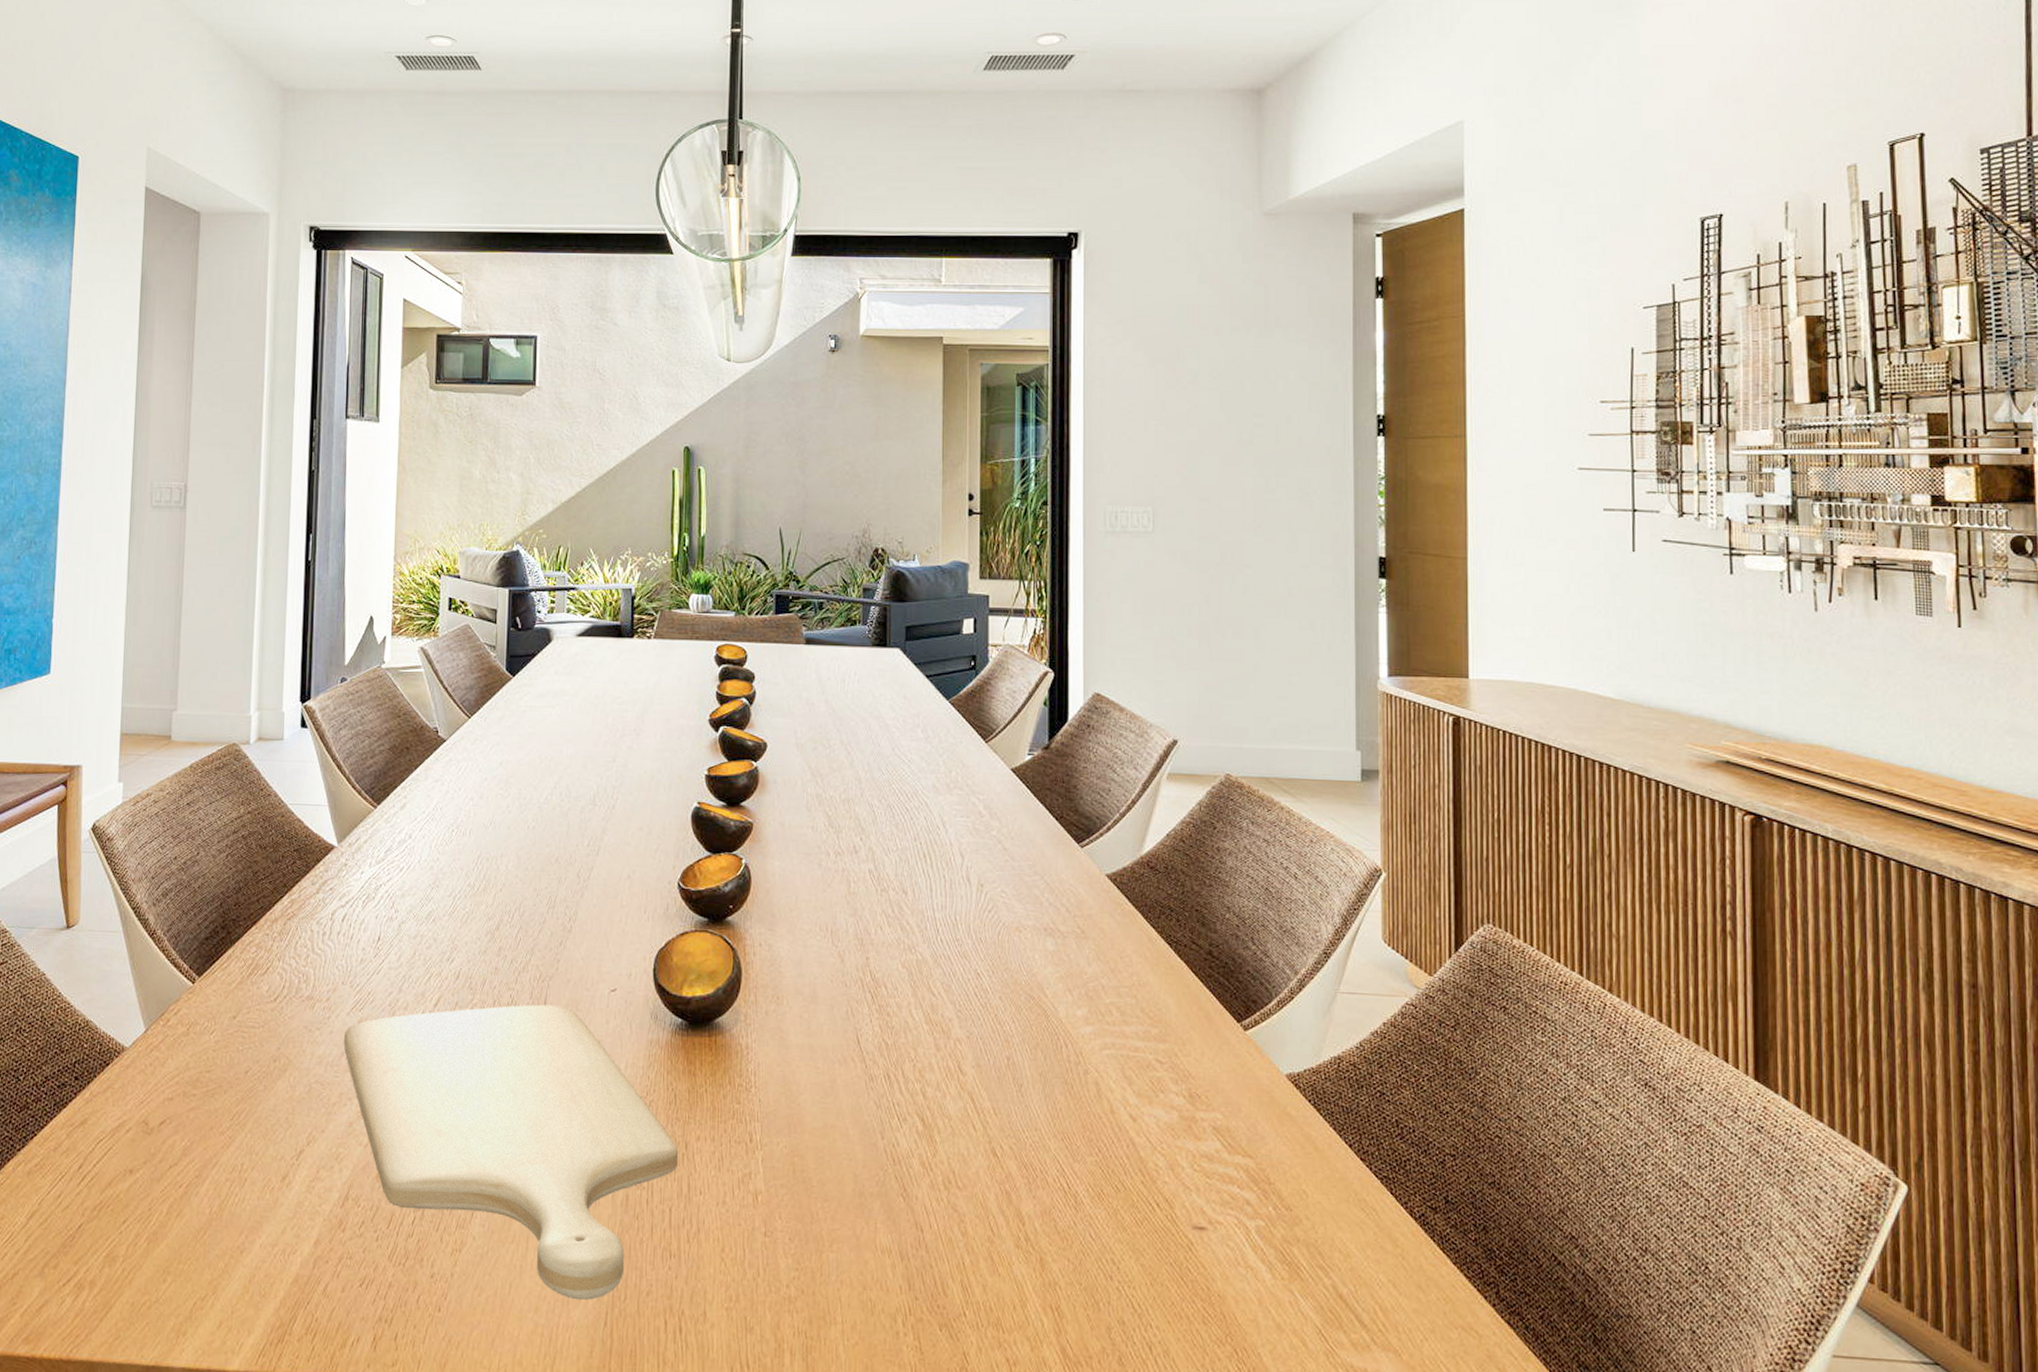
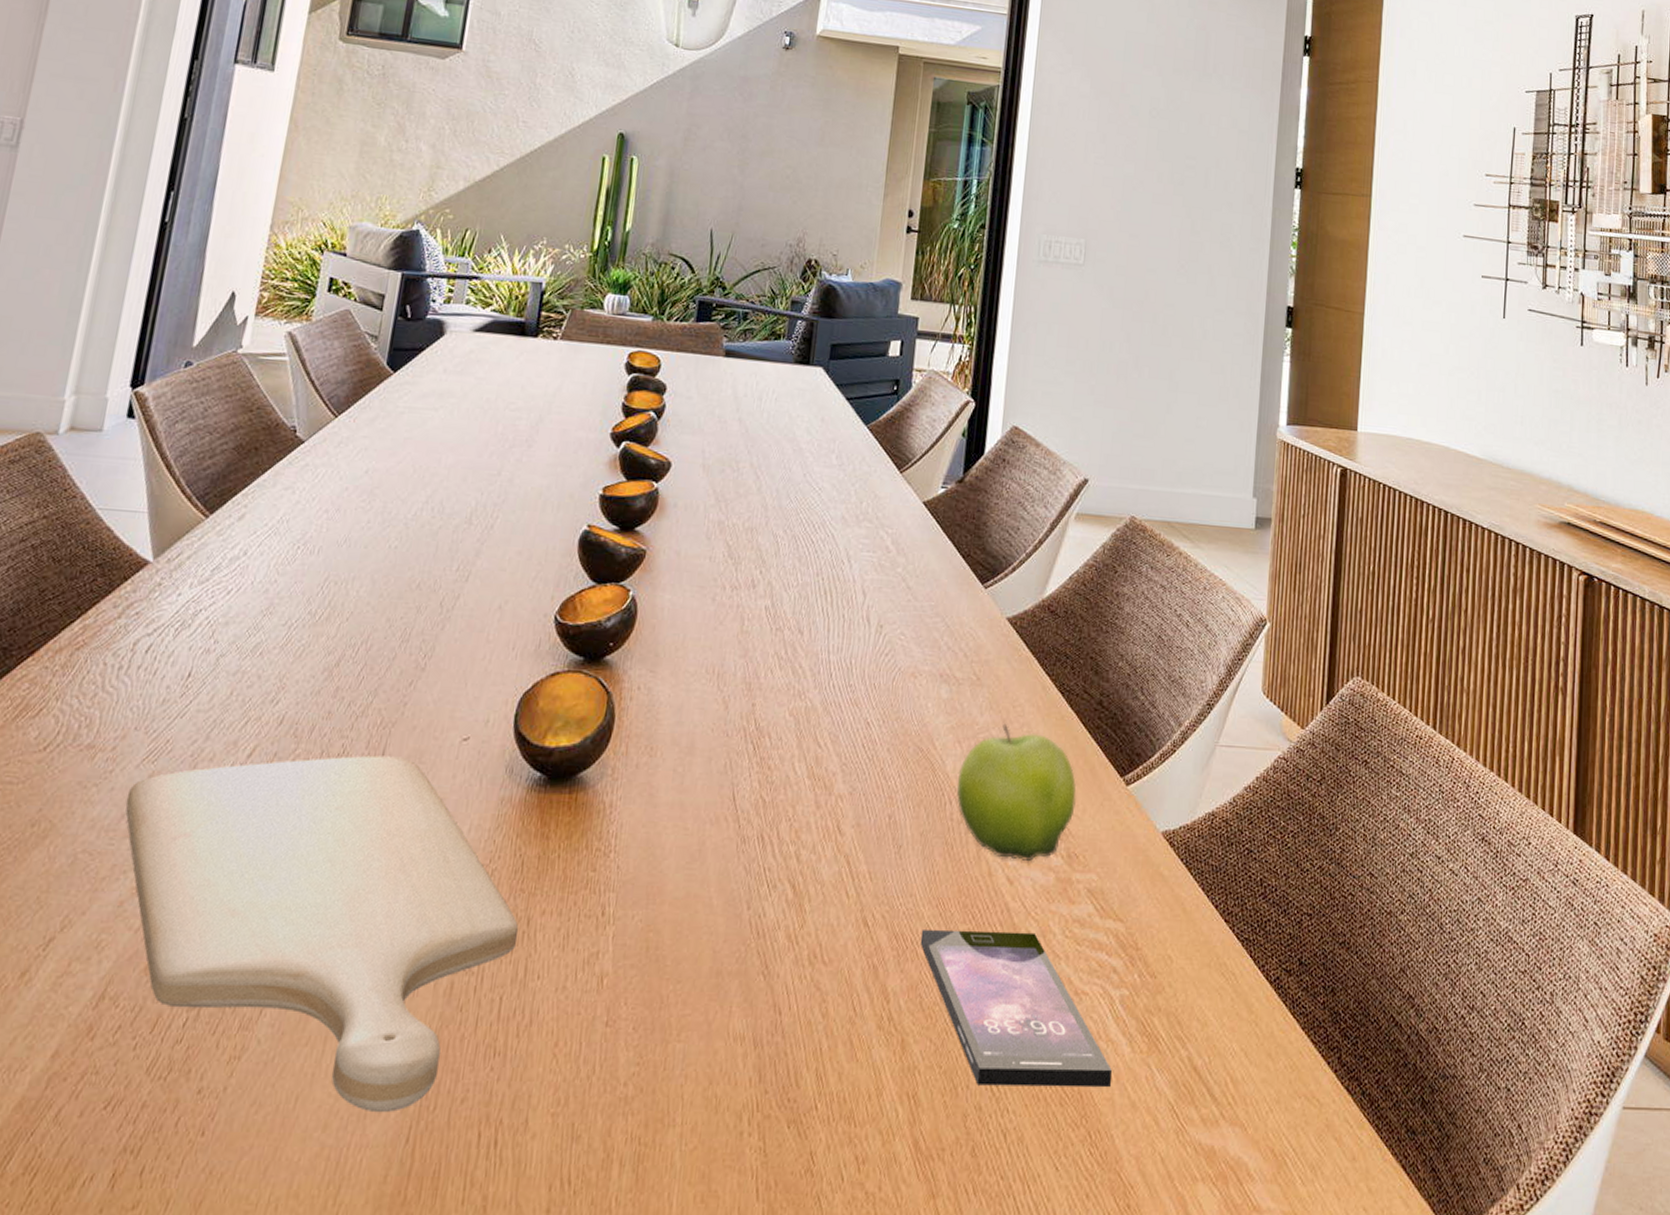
smartphone: none [1049,1161,1255,1310] -> present [920,929,1113,1088]
fruit: none [1071,973,1193,1101] -> present [956,723,1076,862]

